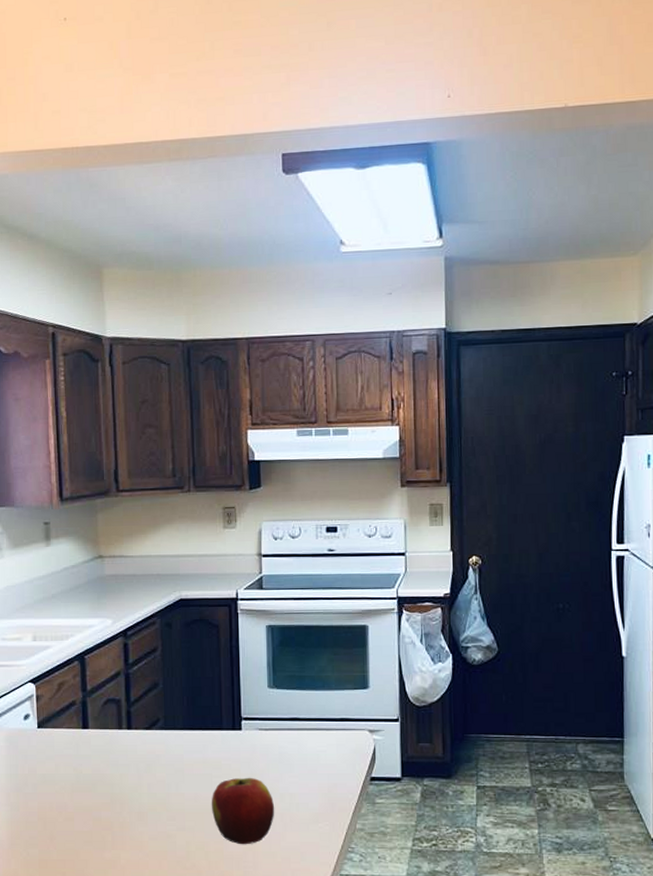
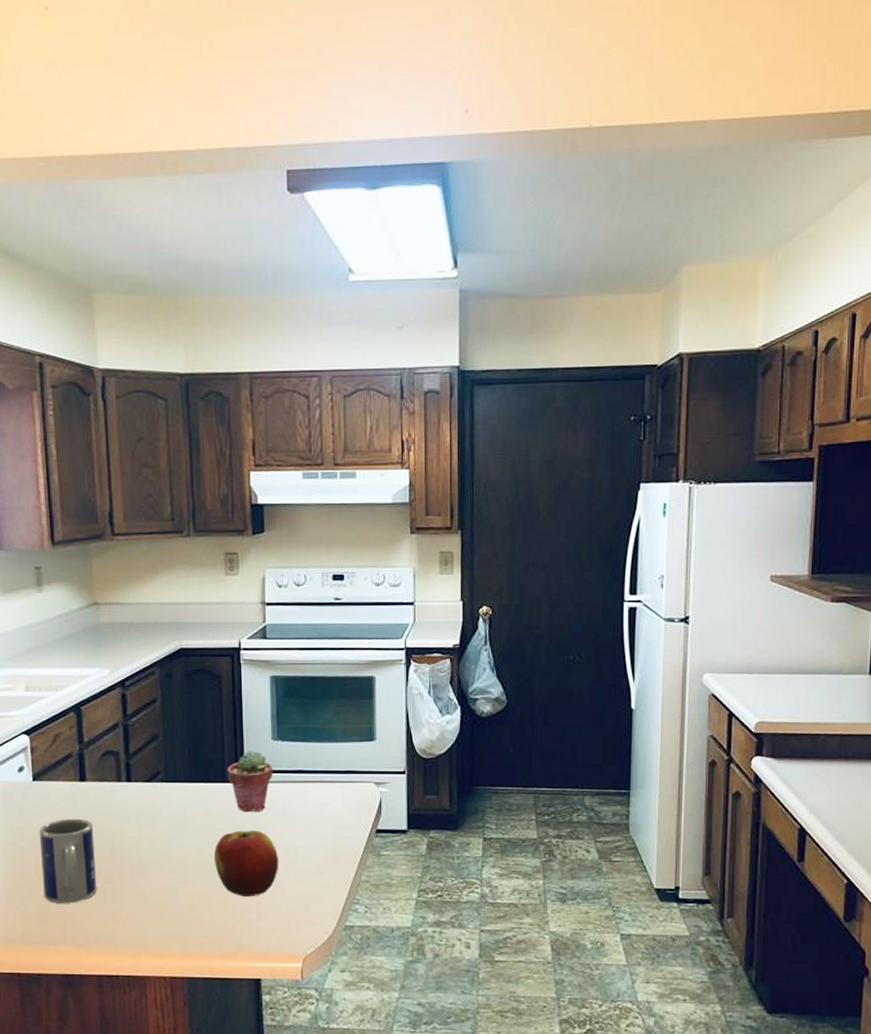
mug: none [43,765,97,850] -> present [39,818,97,903]
potted succulent: none [224,698,269,760] -> present [227,750,273,813]

